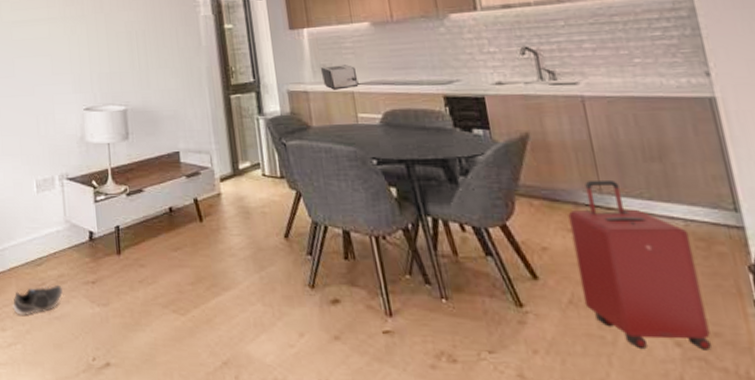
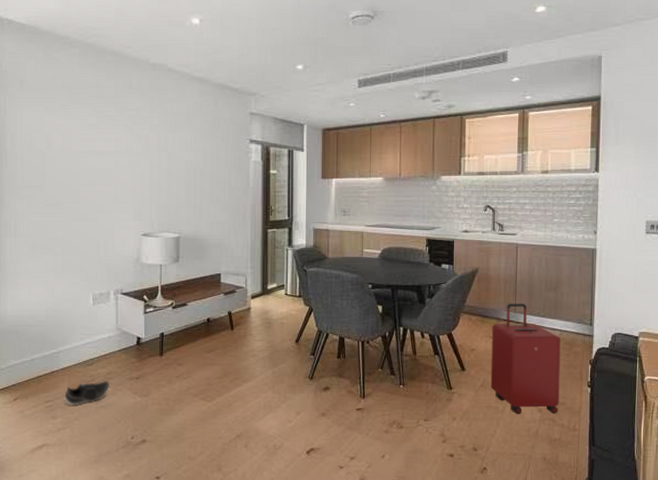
toaster: present [320,65,359,90] -> none [341,210,368,230]

